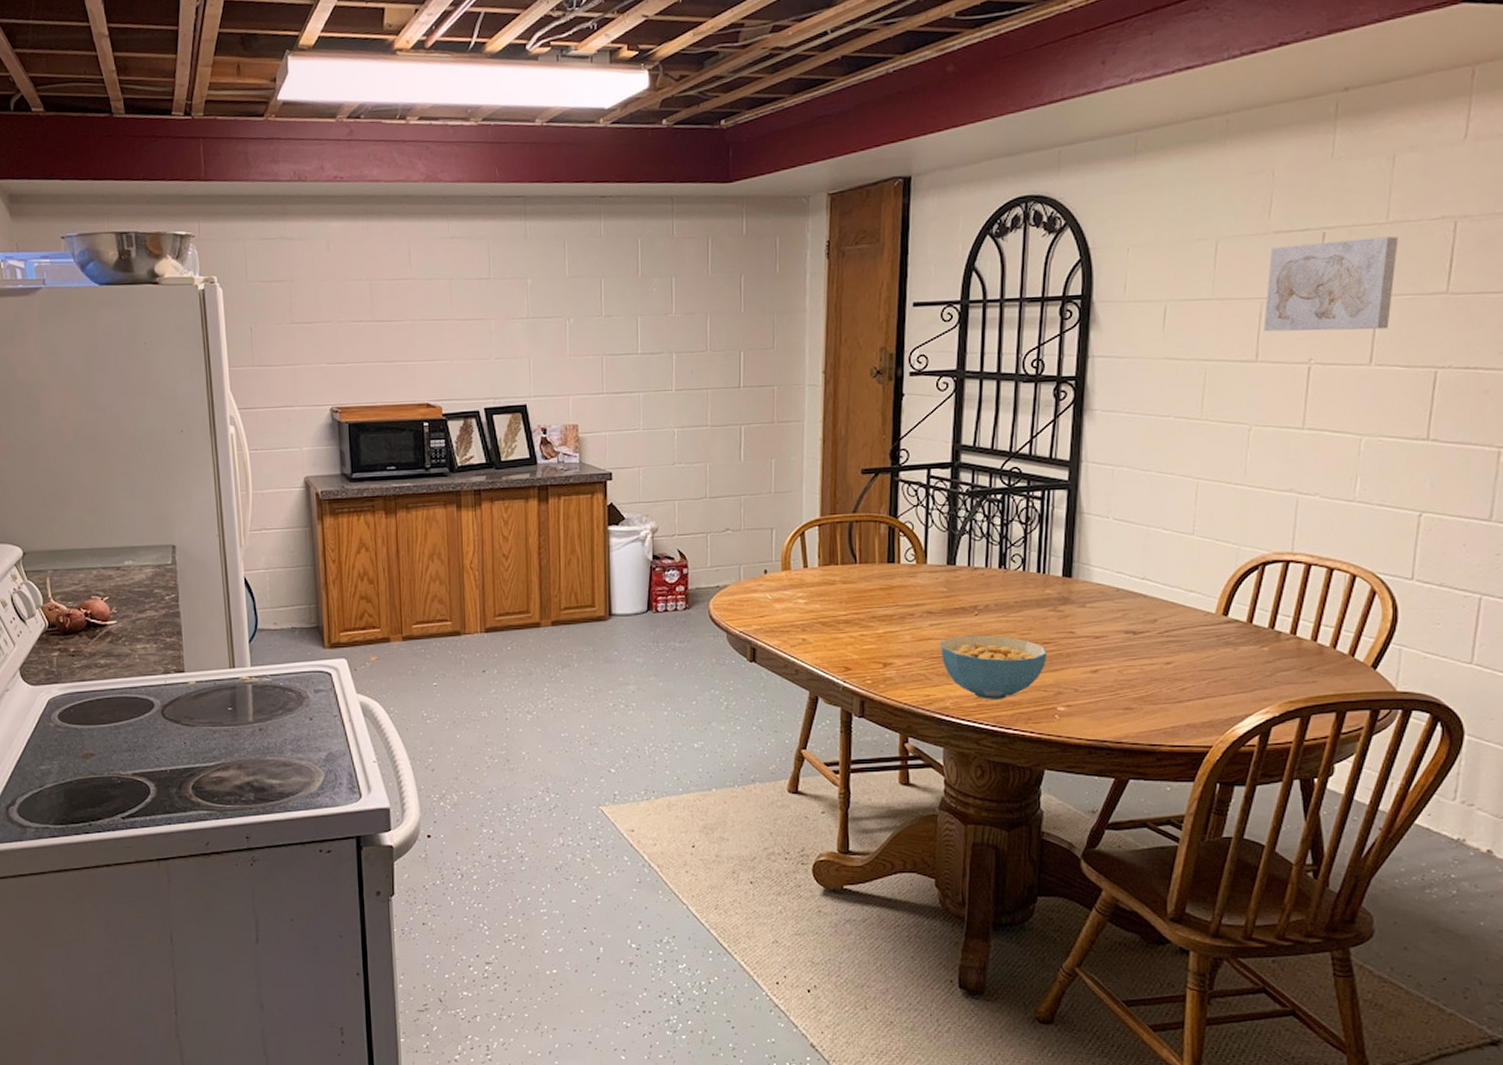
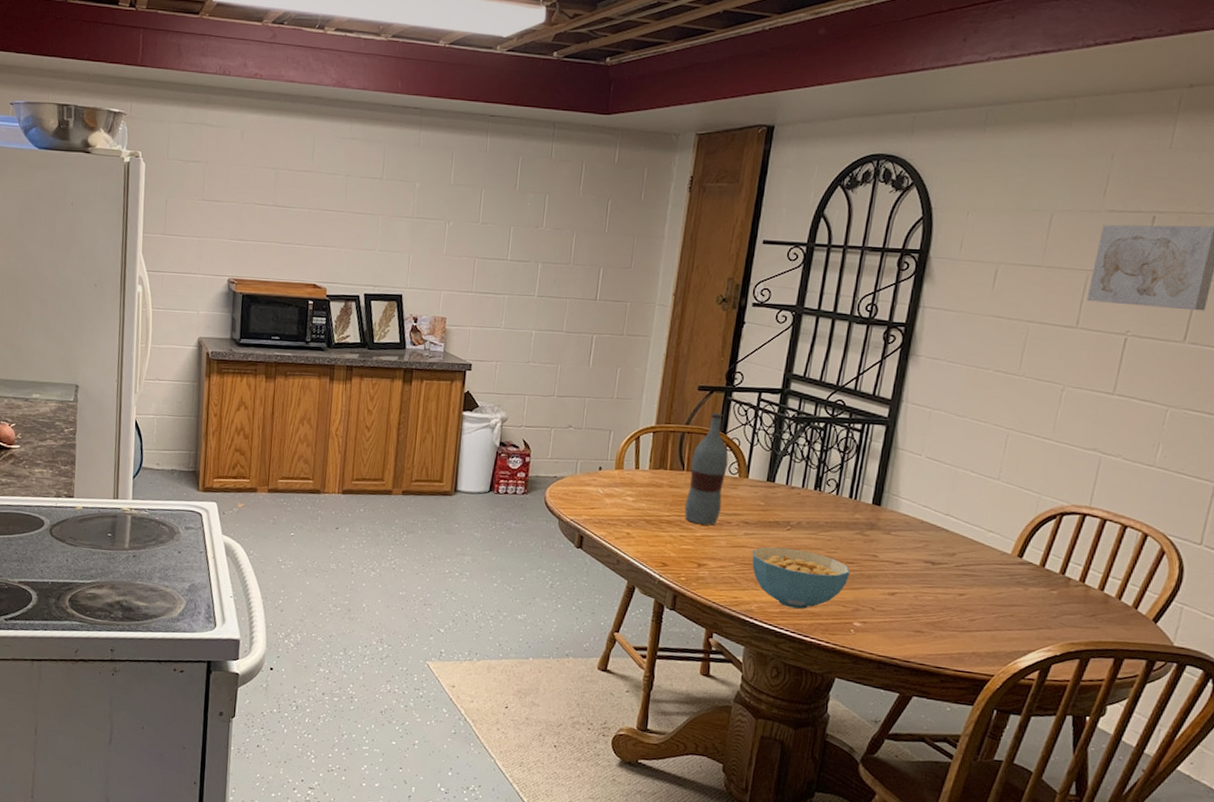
bottle: none [861,496,903,620] -> present [684,413,729,526]

